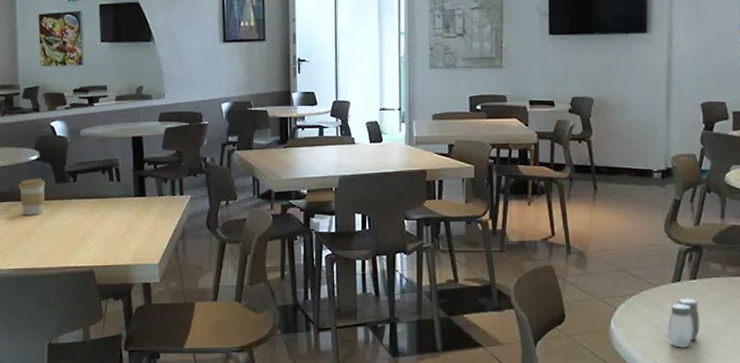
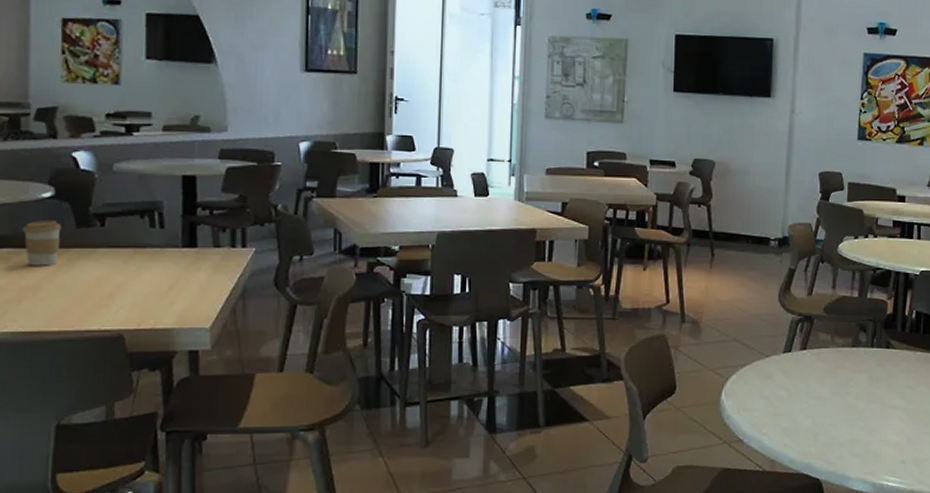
salt and pepper shaker: present [667,298,700,348] -> none [777,368,808,419]

